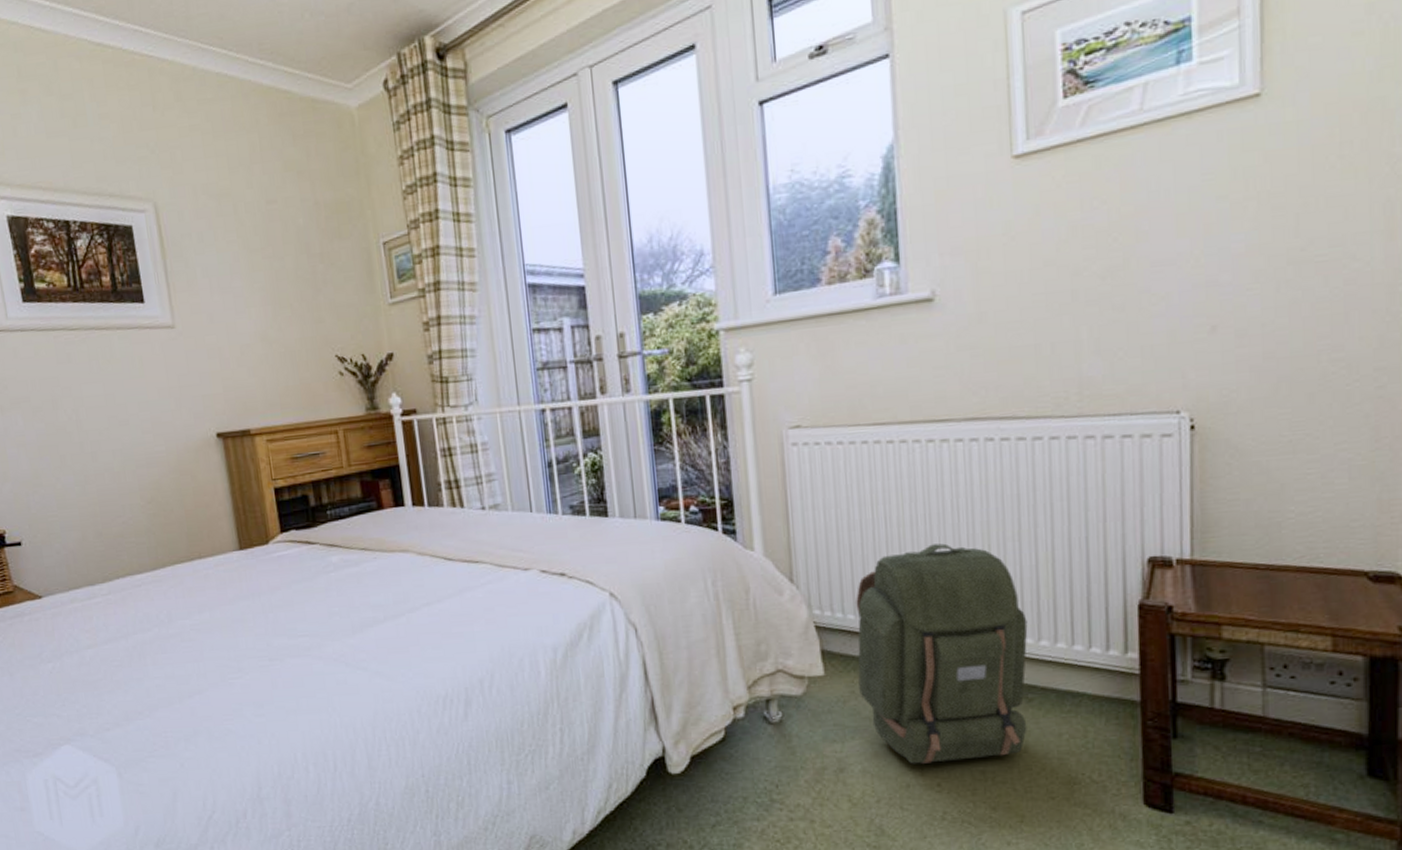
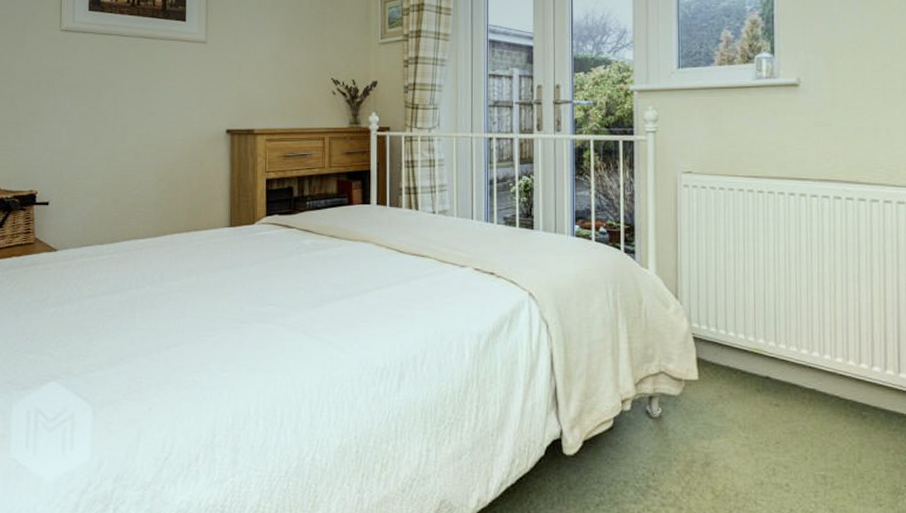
backpack: present [856,543,1028,764] -> none [726,278,864,465]

